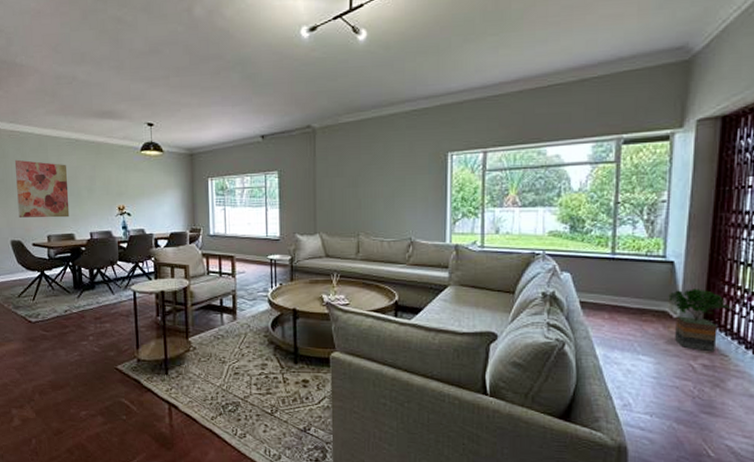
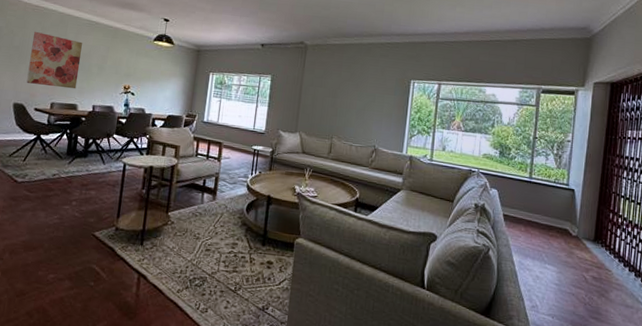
potted tree: present [668,289,733,352] -> none [569,213,616,267]

